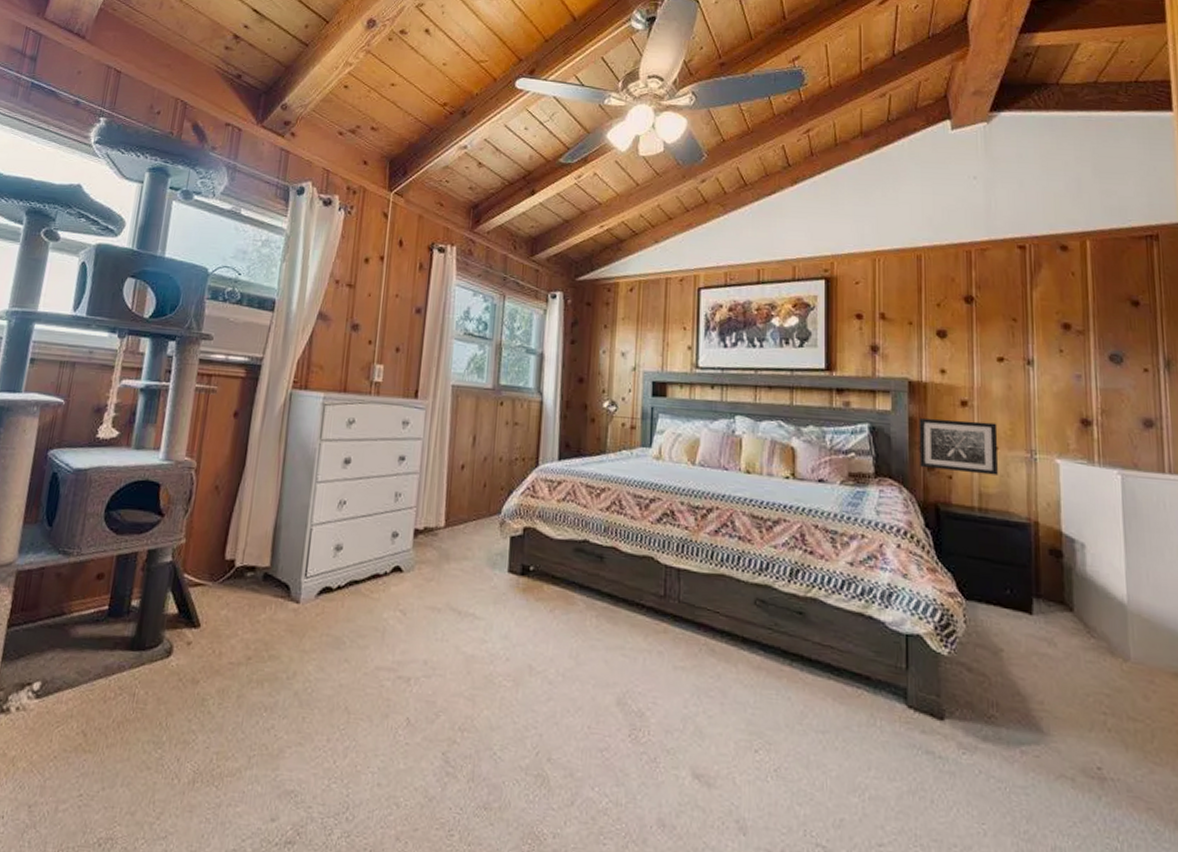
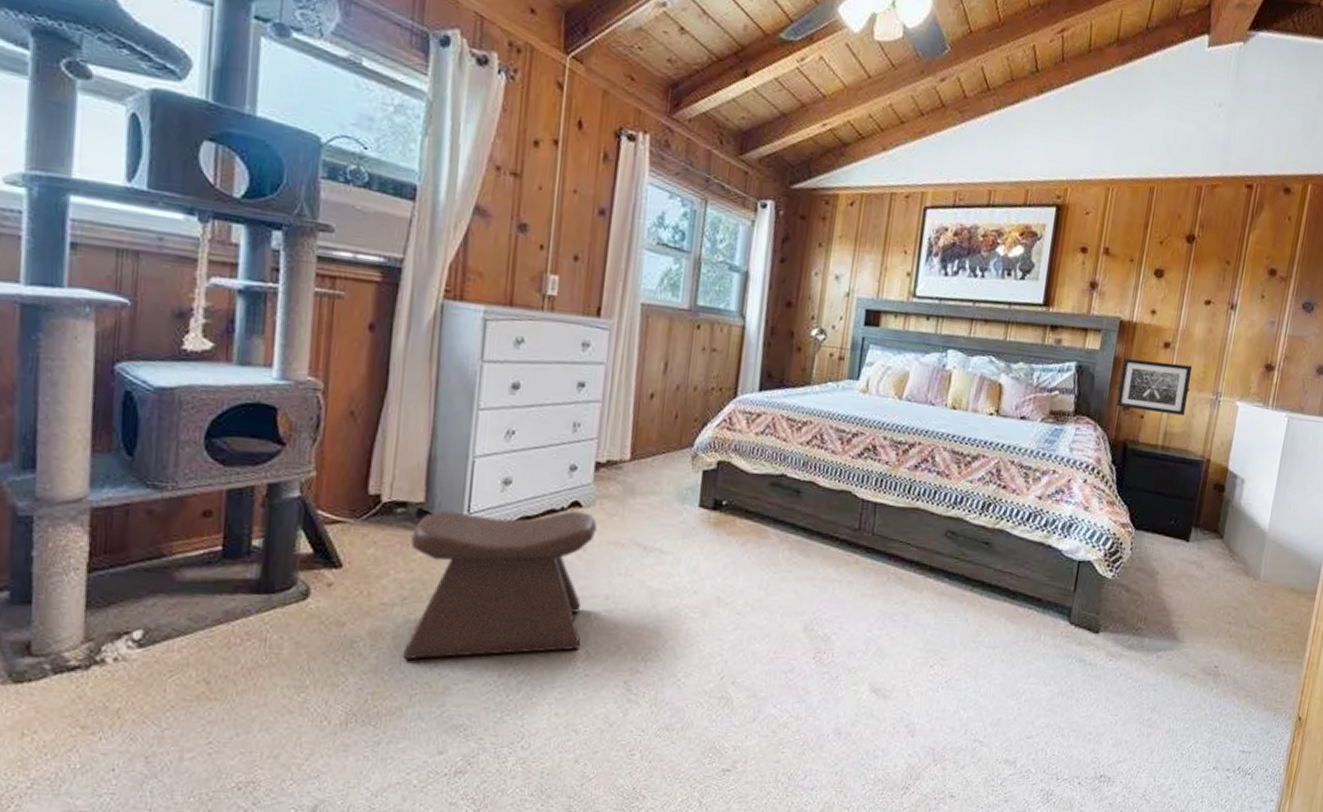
stool: none [244,574,416,720] -> present [402,510,597,660]

